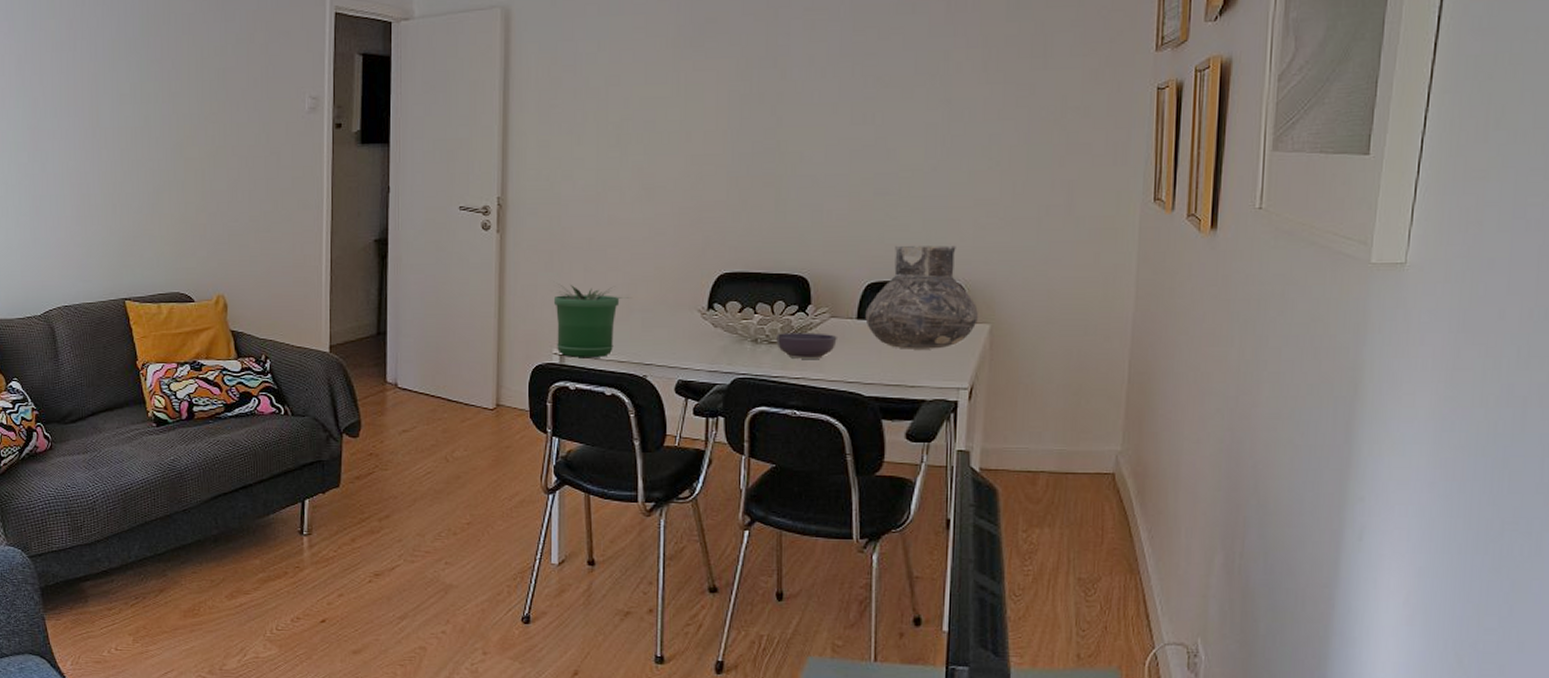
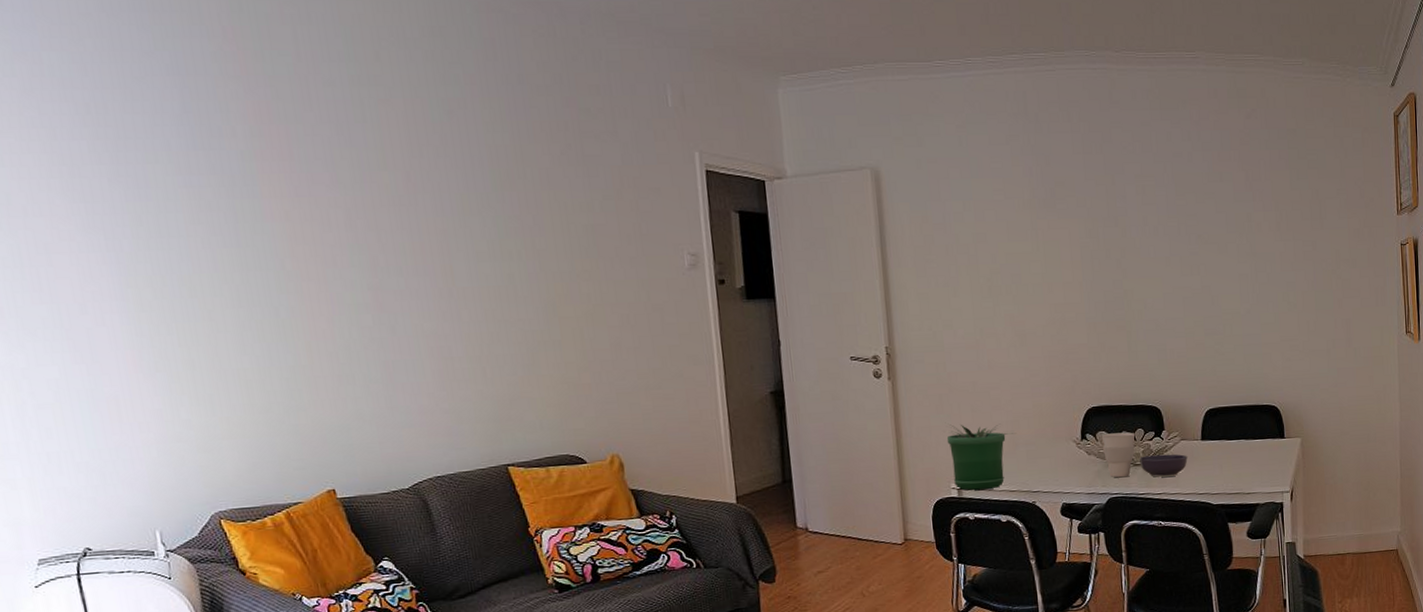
cup: none [732,304,774,356] -> present [1101,432,1136,478]
vase: present [865,245,979,349] -> none [1207,375,1292,463]

